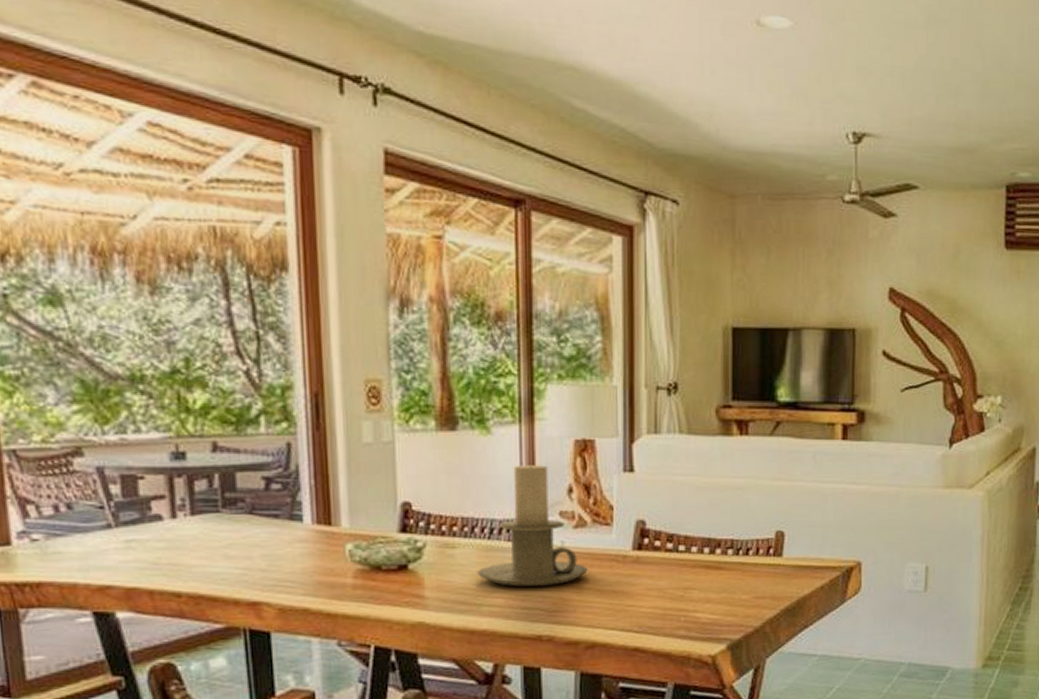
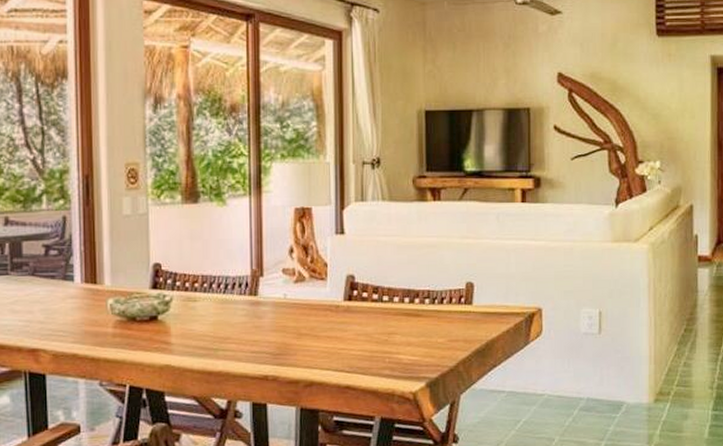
candle holder: present [477,465,588,587] -> none [214,230,307,334]

